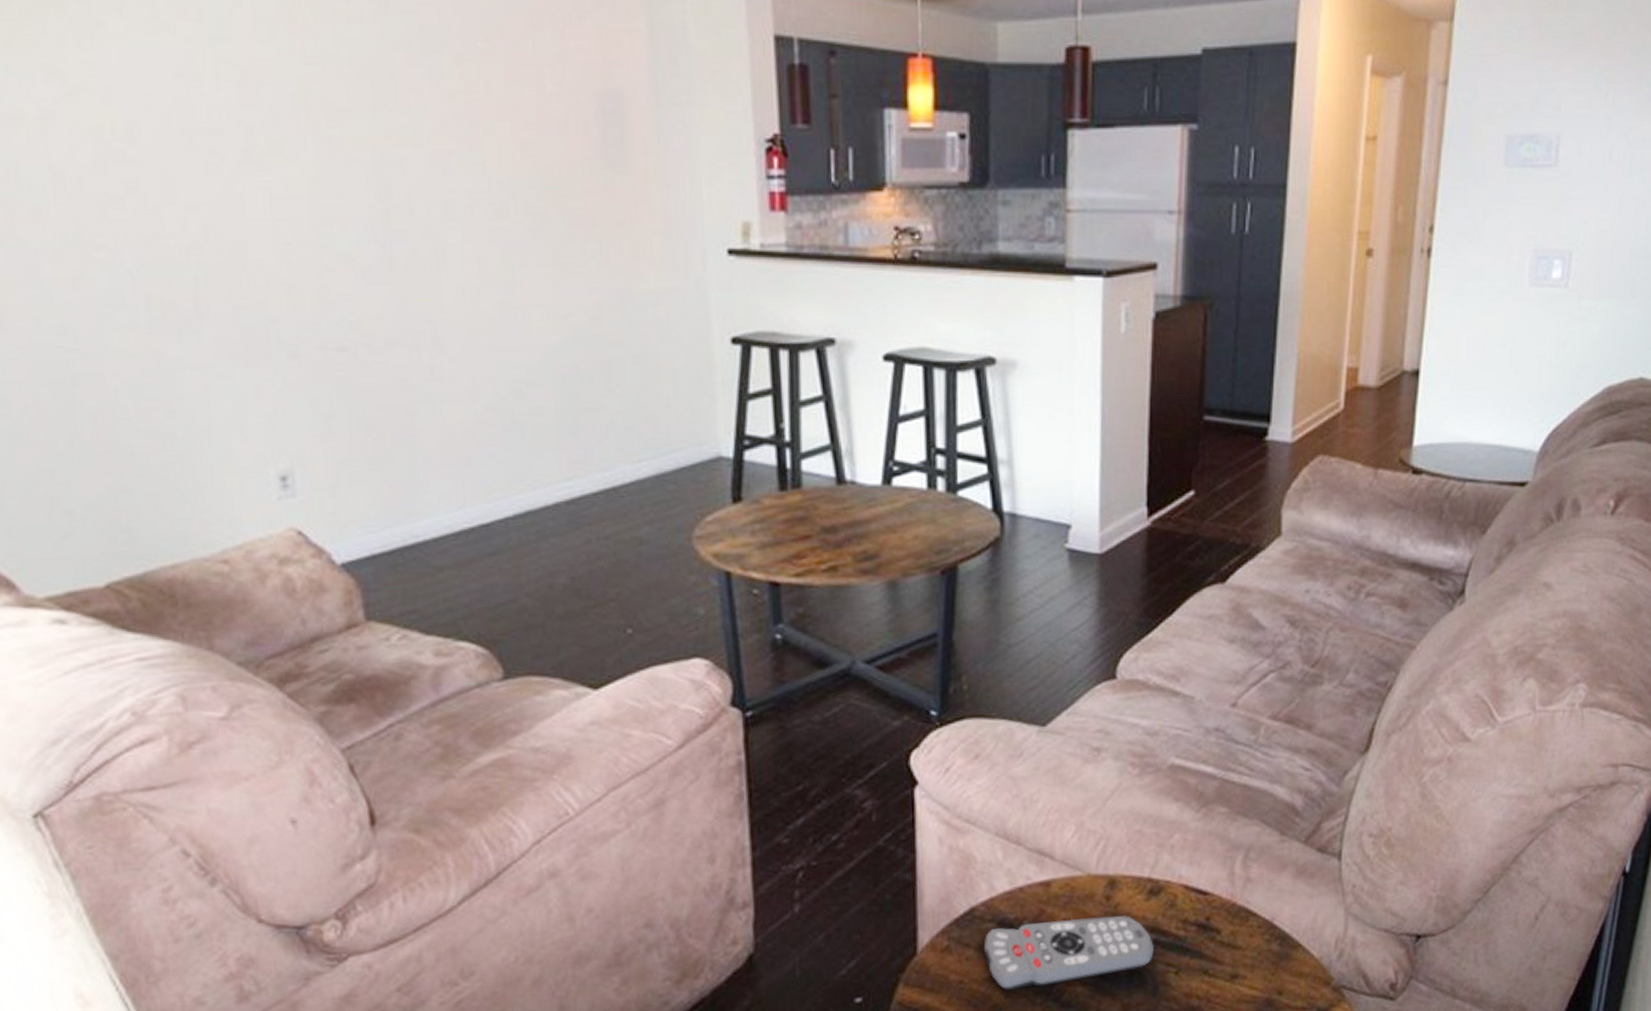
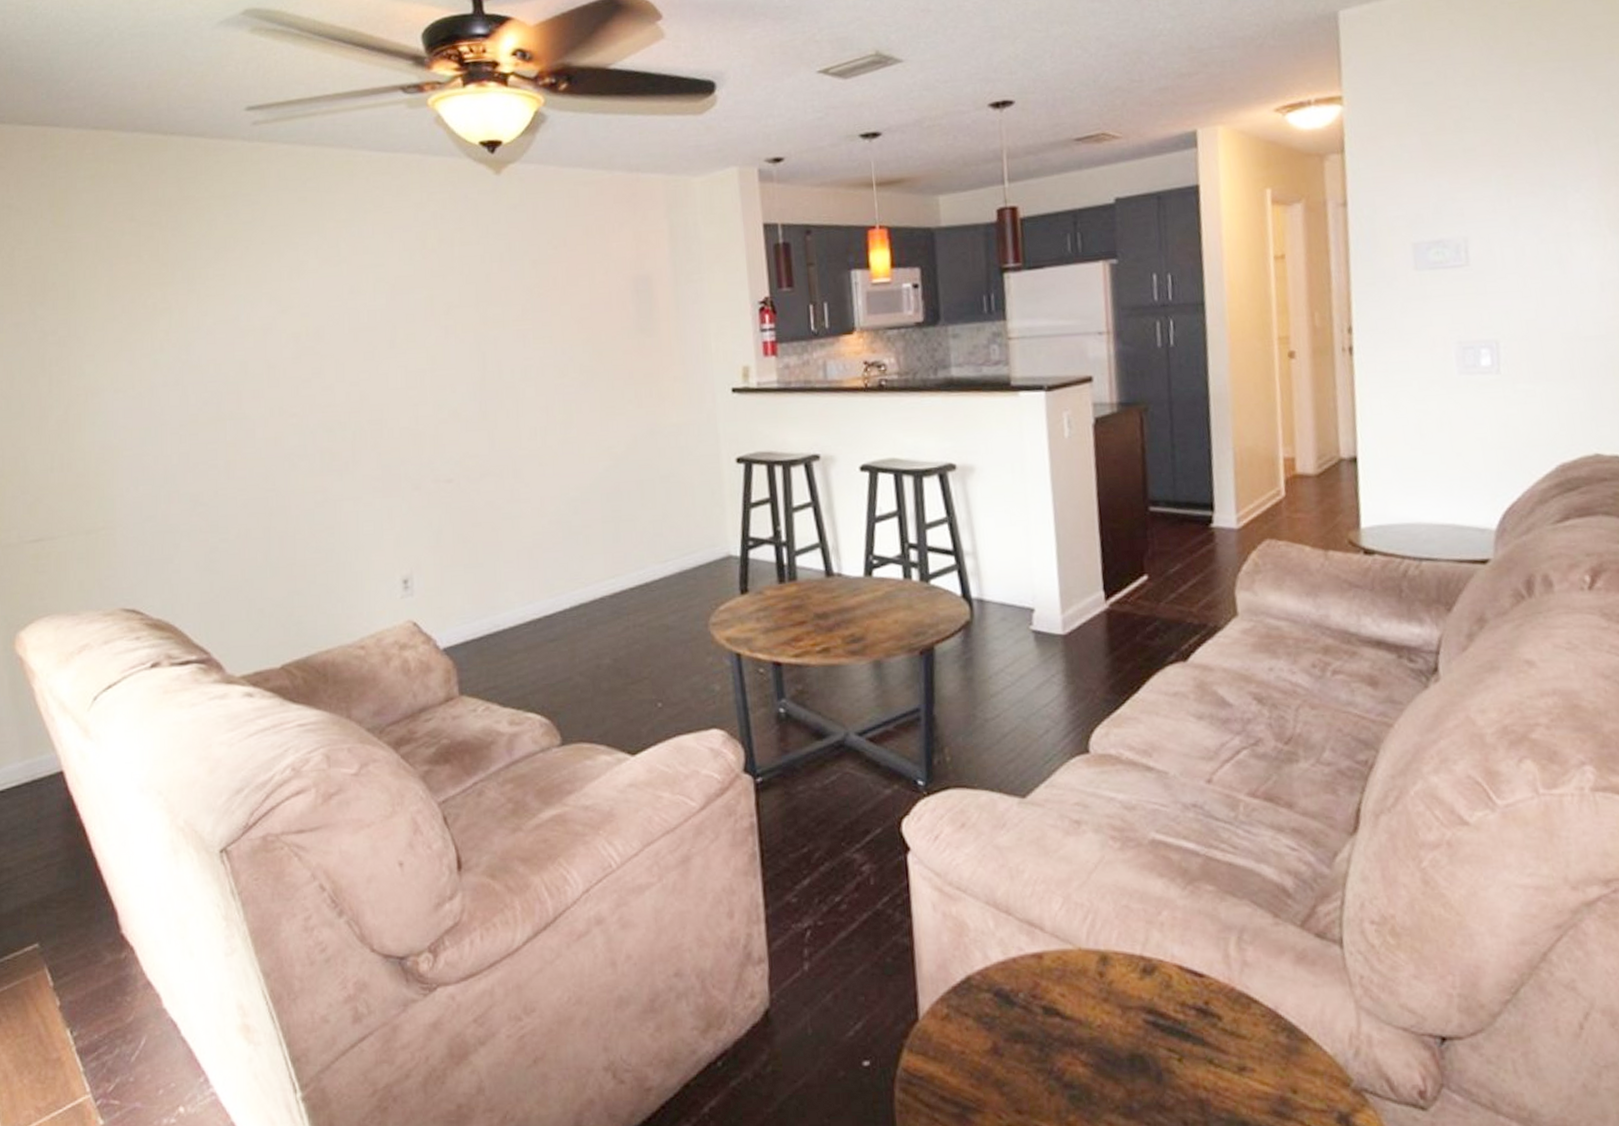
remote control: present [983,915,1154,990] -> none [982,993,1154,1065]

